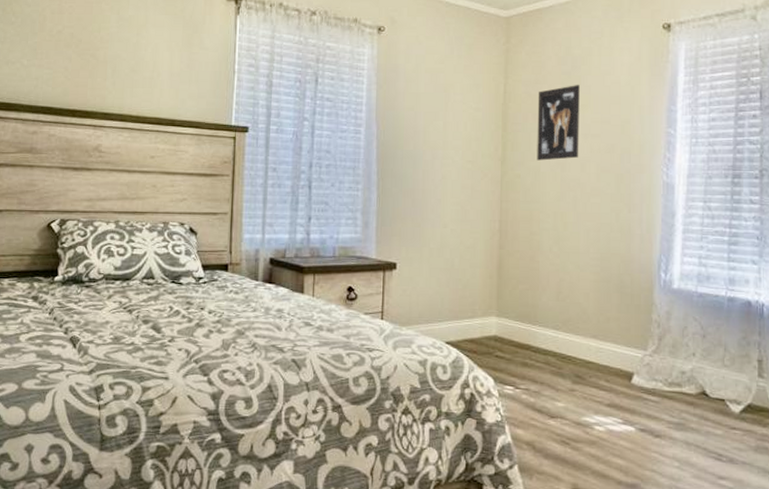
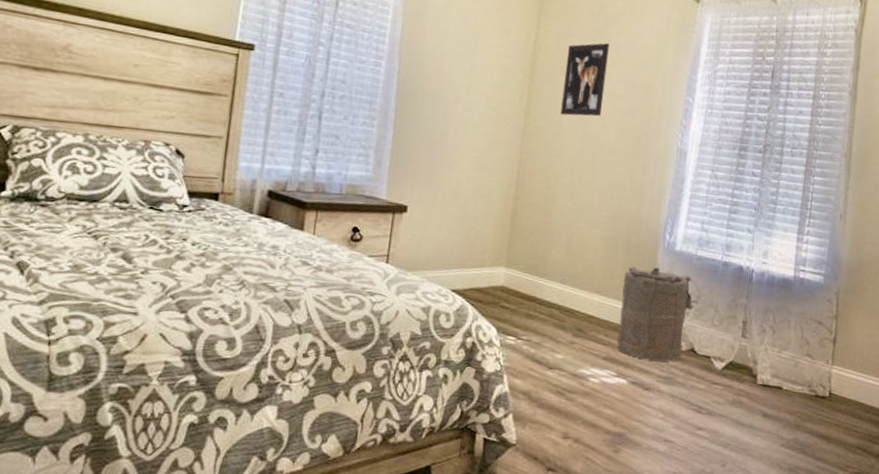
laundry hamper: none [620,307,705,407] -> present [617,266,699,362]

